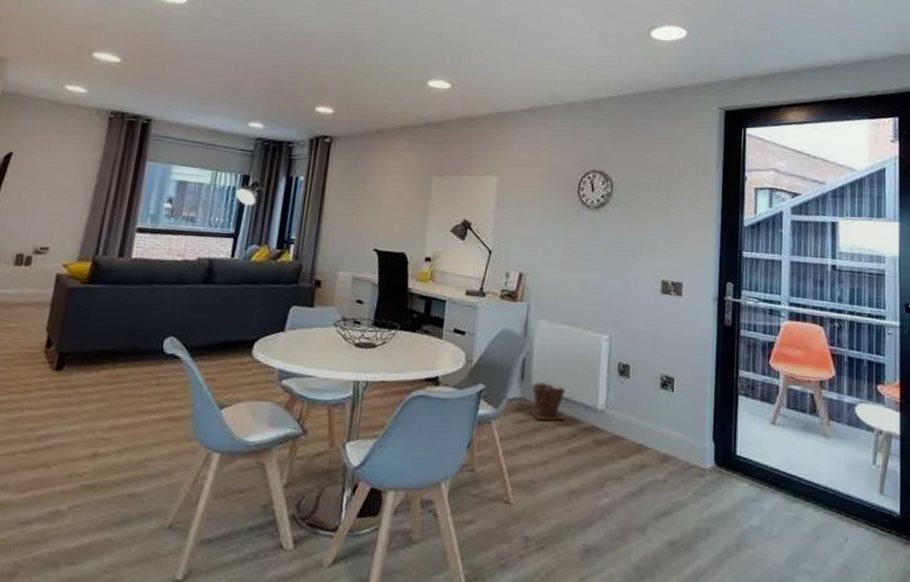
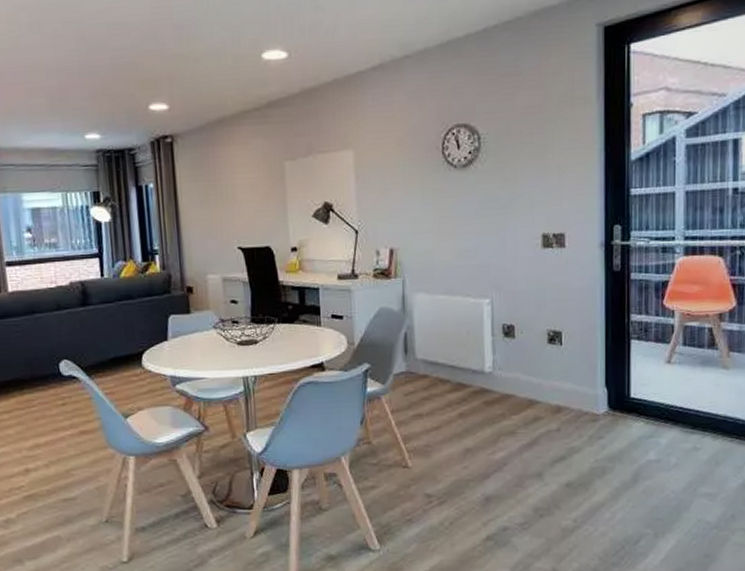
plant pot: present [528,381,566,421] -> none [416,353,454,389]

